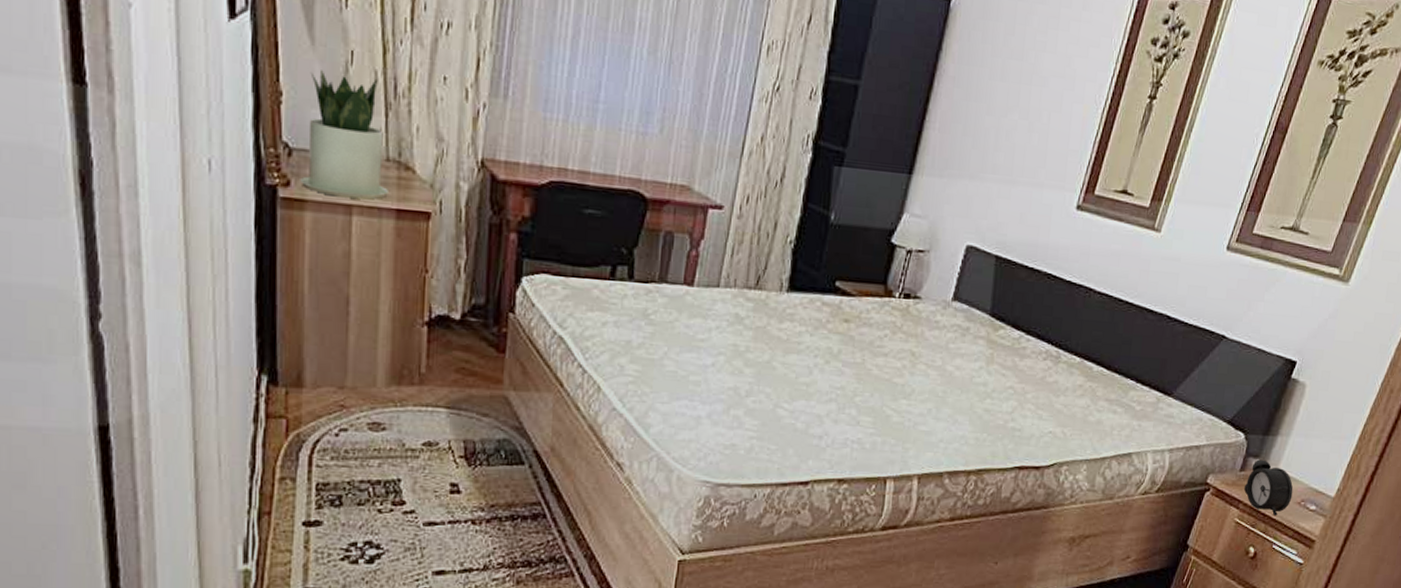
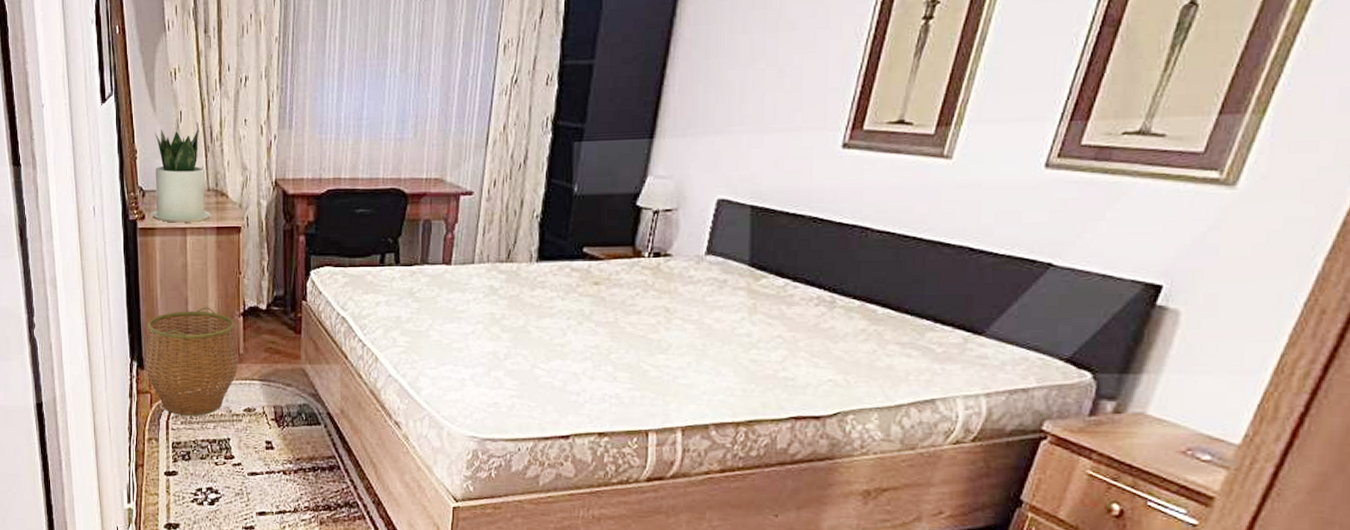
basket: none [280,310,418,450] -> present [145,307,239,416]
alarm clock: present [1243,458,1293,516] -> none [1096,400,1173,468]

